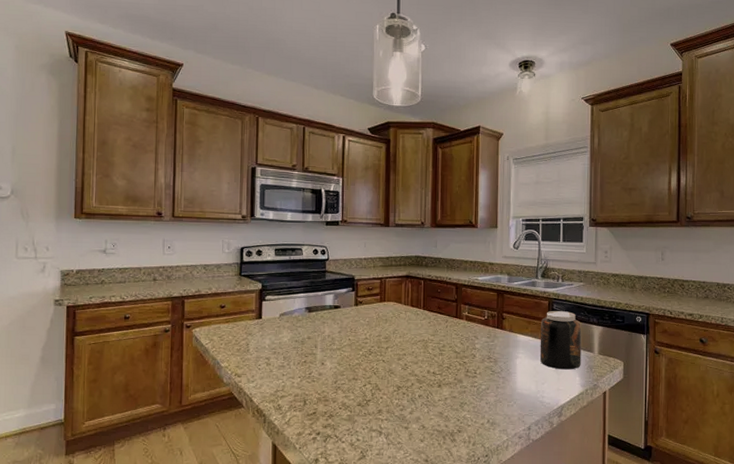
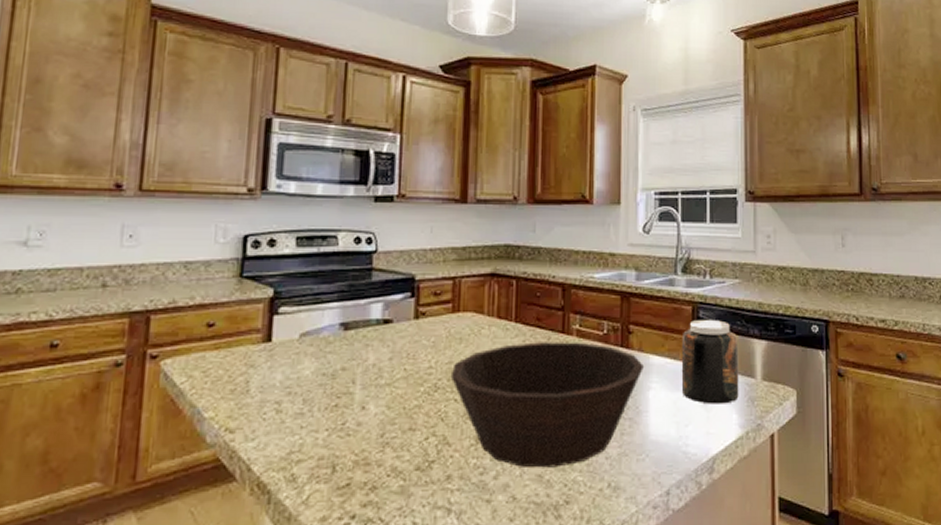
bowl: none [380,323,514,408] -> present [450,342,645,468]

